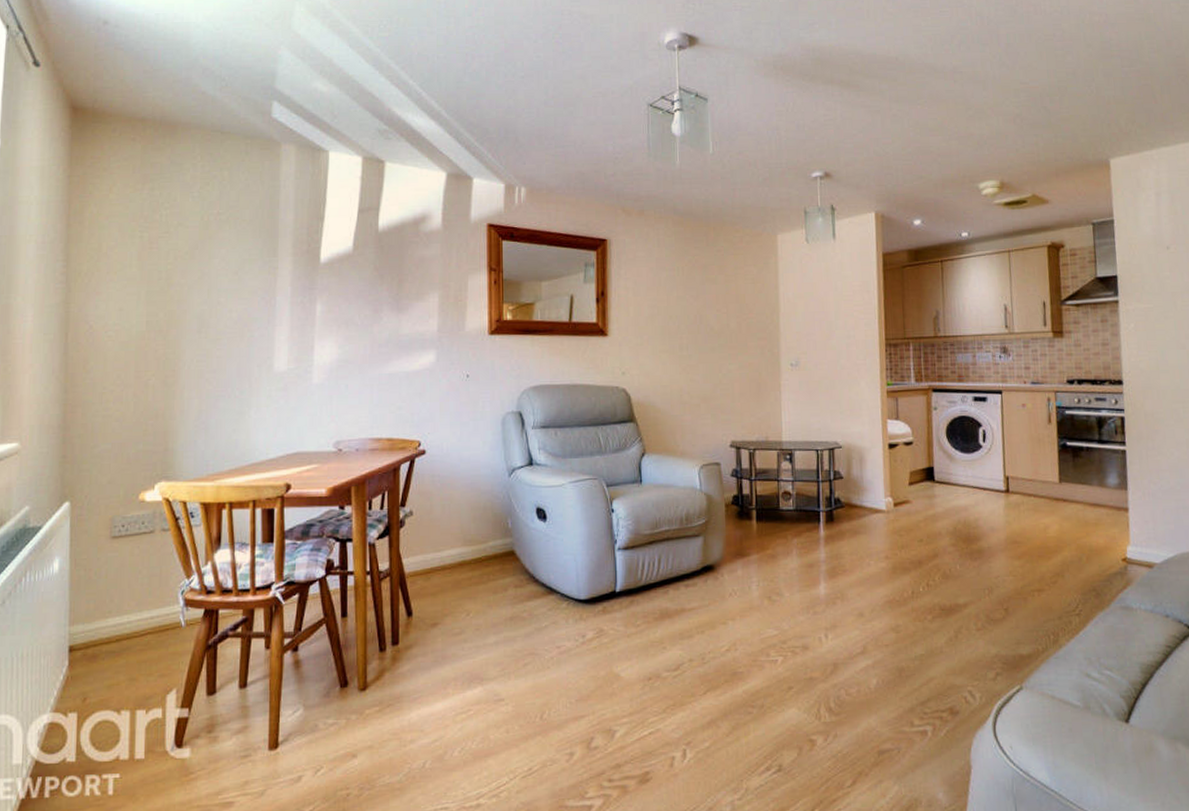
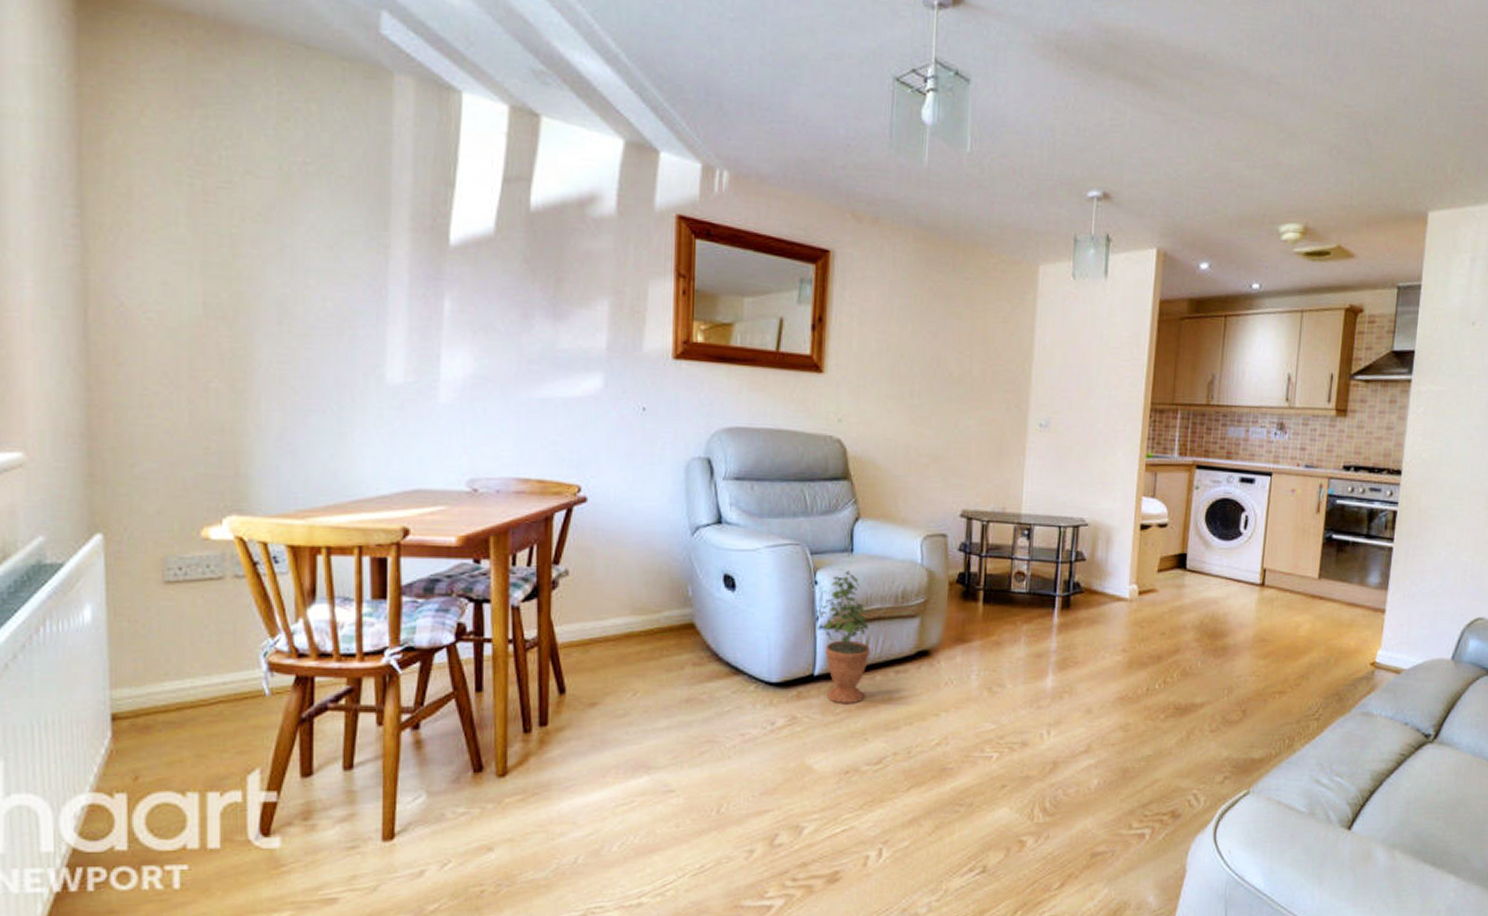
potted plant: none [617,497,662,617] -> present [819,569,870,705]

